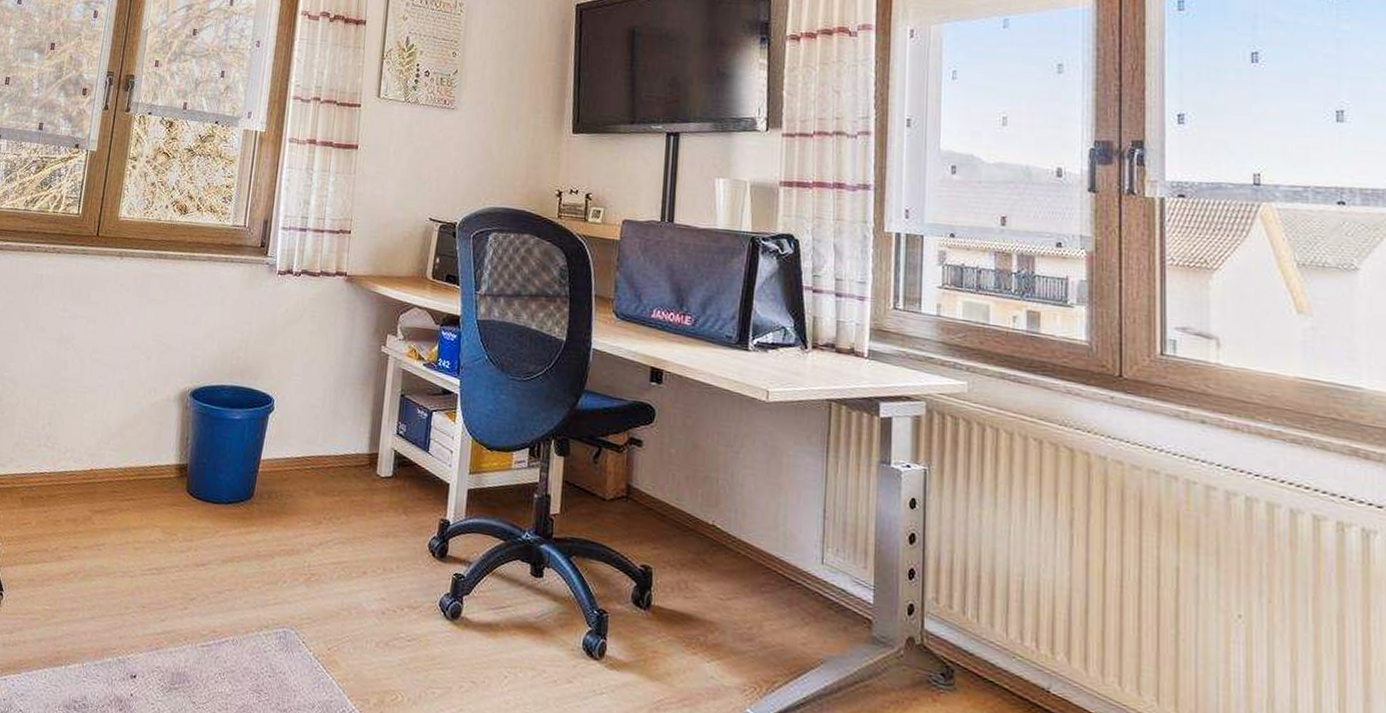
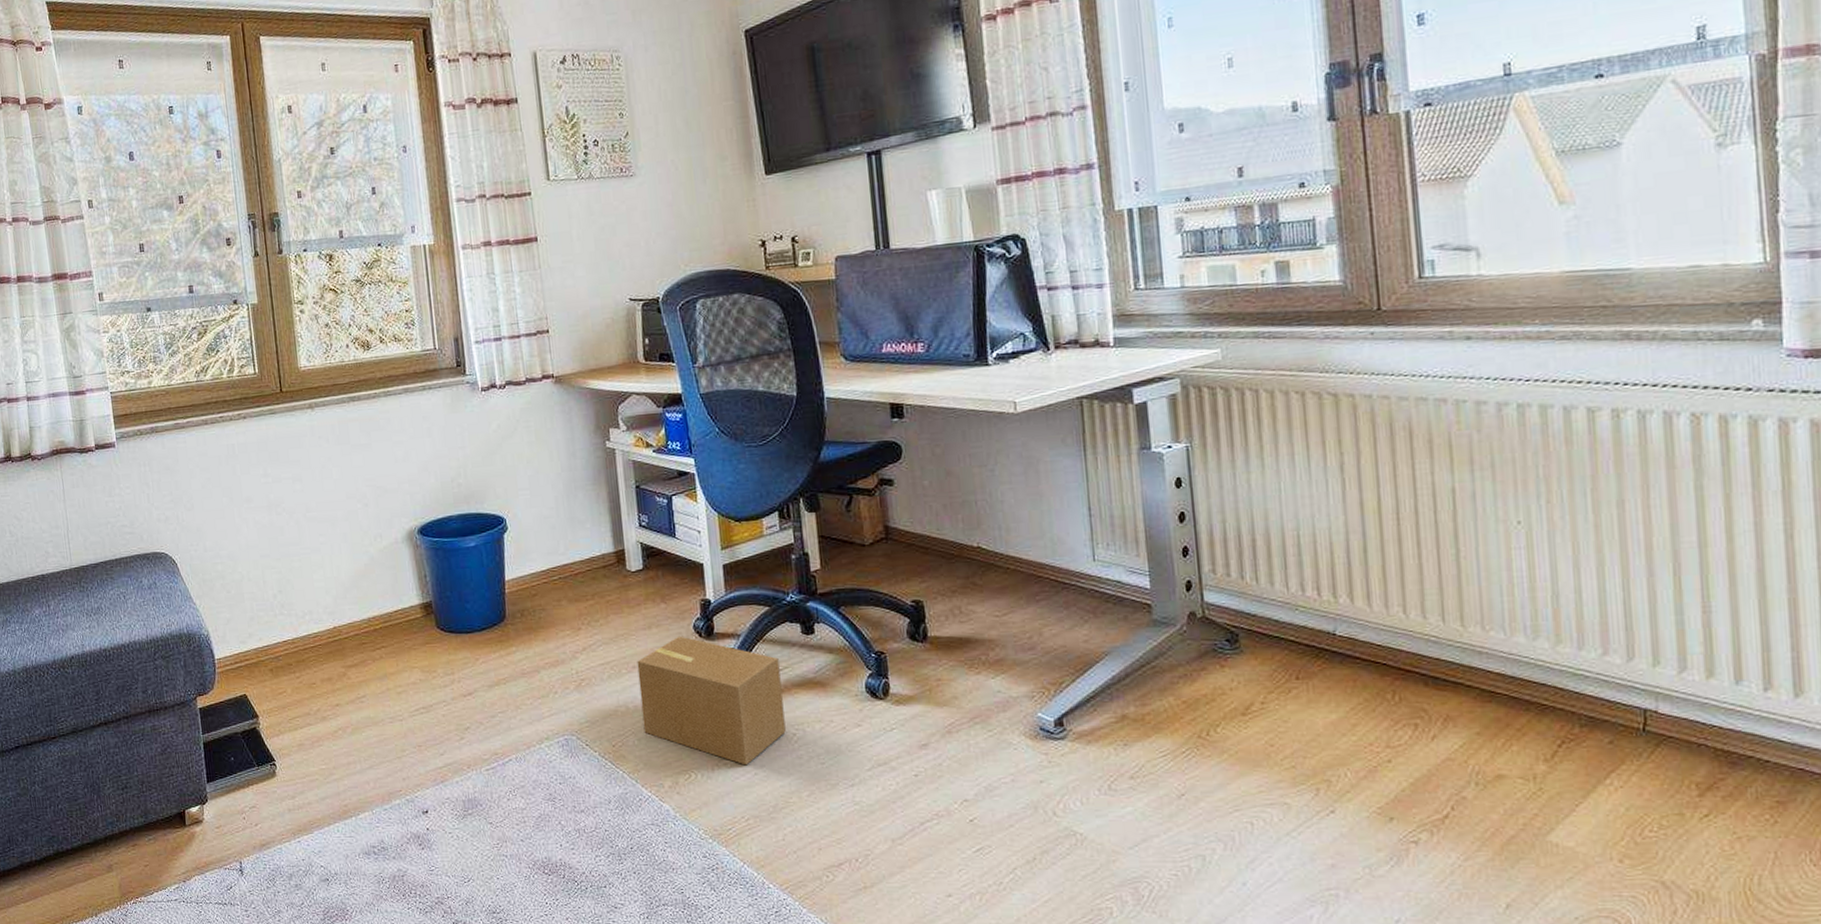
cardboard box: none [361,550,504,699] -> present [637,636,786,766]

